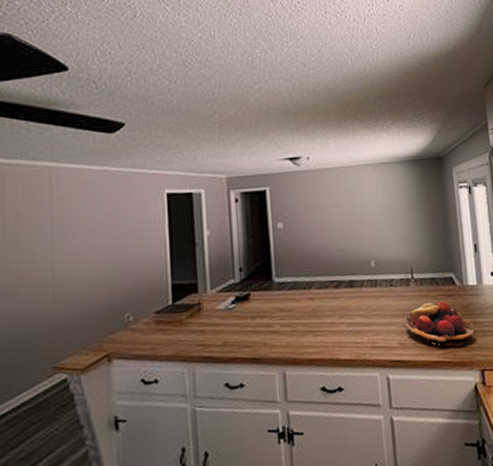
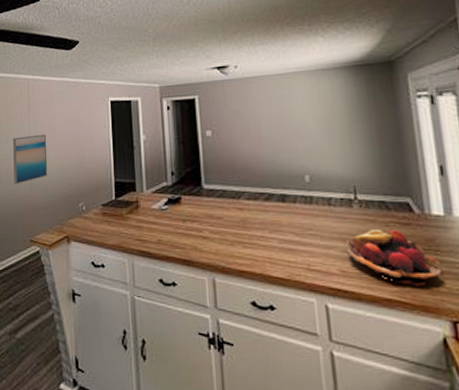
wall art: none [26,235,80,301] -> present [13,134,48,184]

